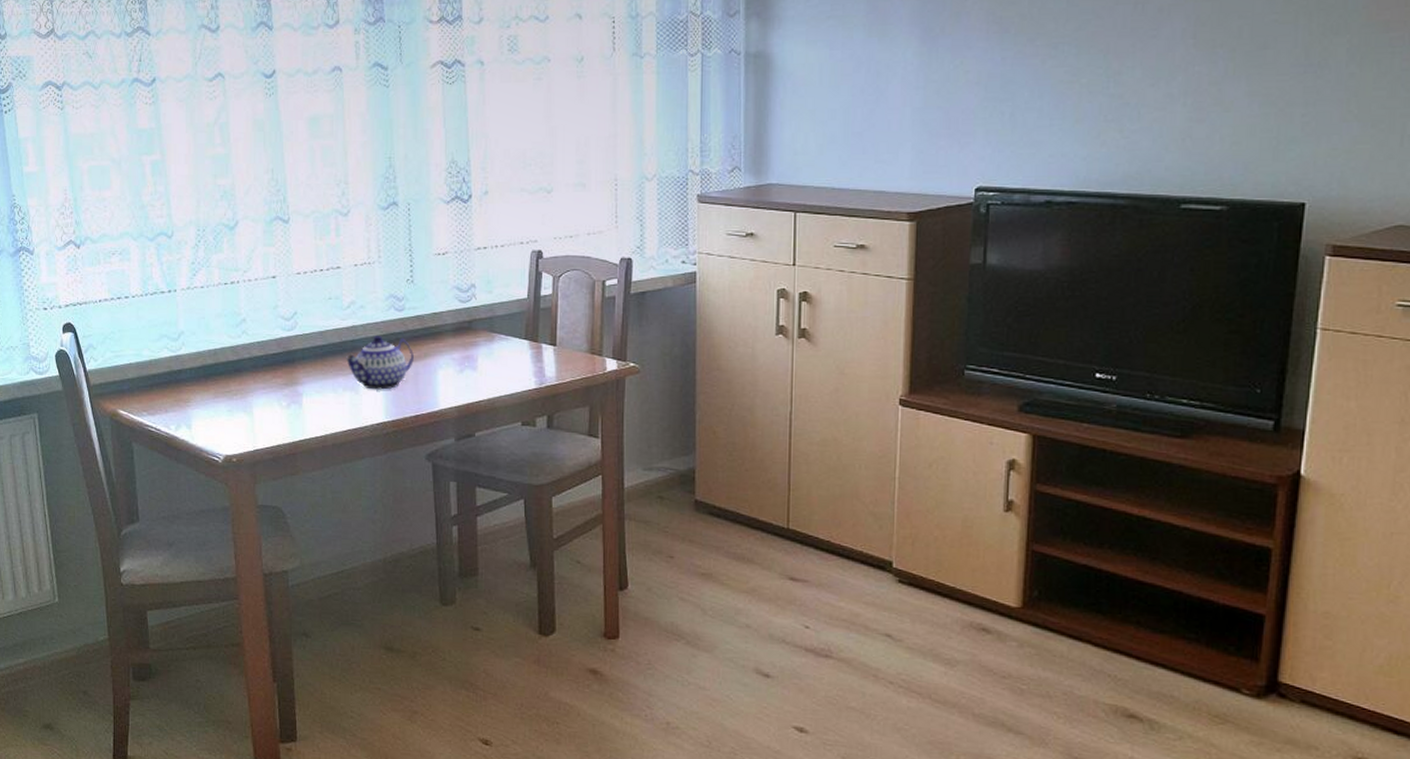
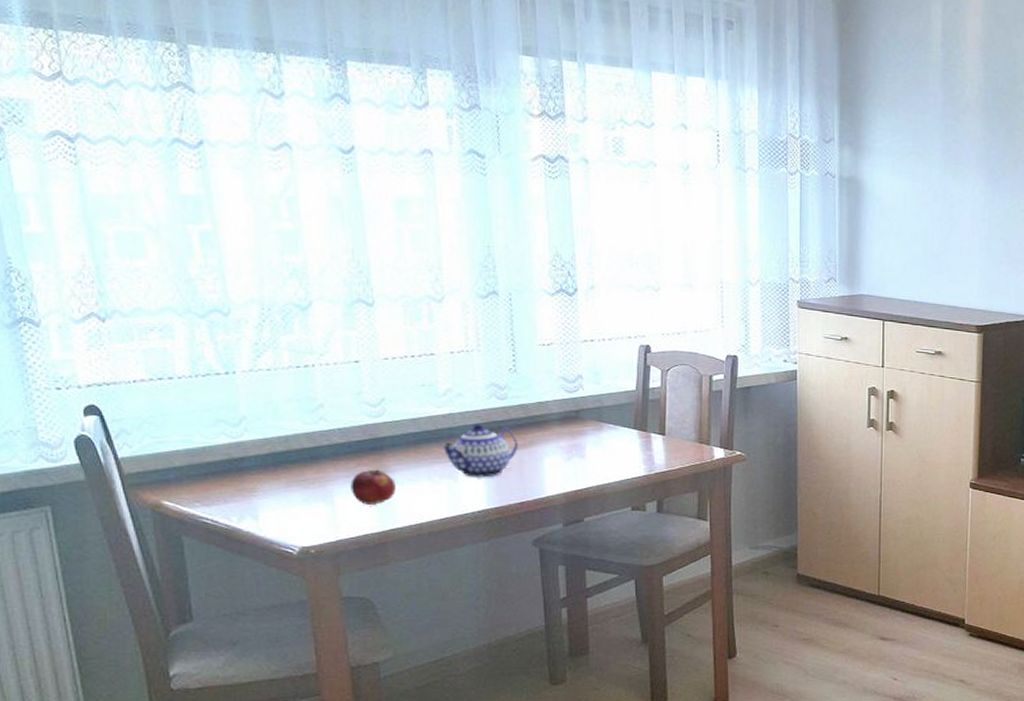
fruit: none [267,381,305,416] -> present [350,469,396,505]

